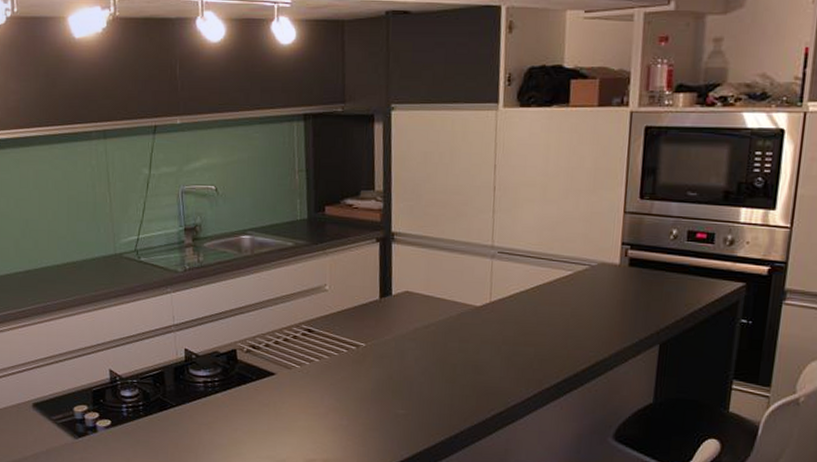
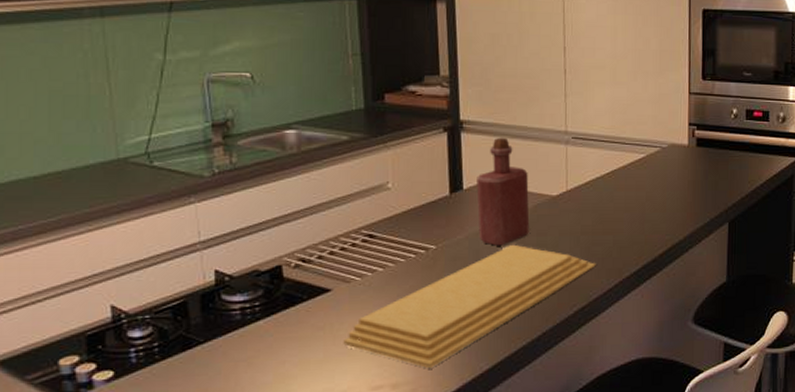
cutting board: none [284,348,516,451] -> present [343,244,596,369]
bottle: none [404,249,454,349] -> present [476,137,530,246]

